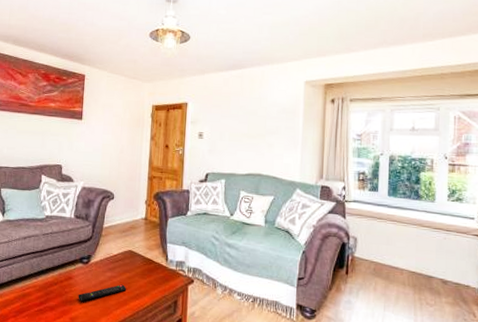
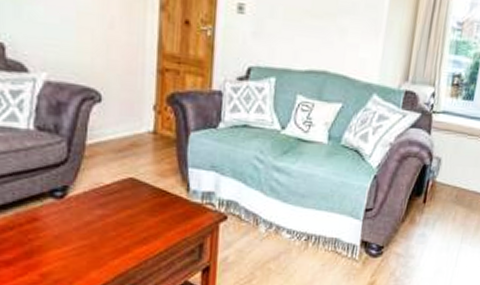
remote control: present [78,284,127,302] -> none [50,225,128,252]

